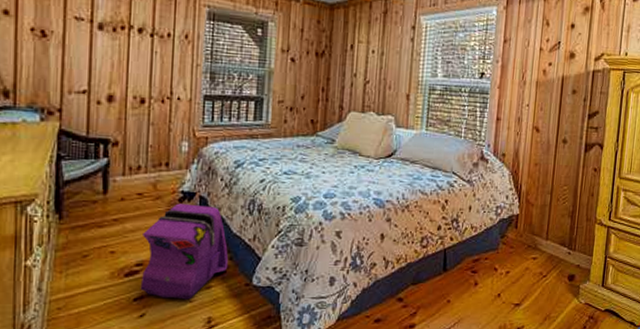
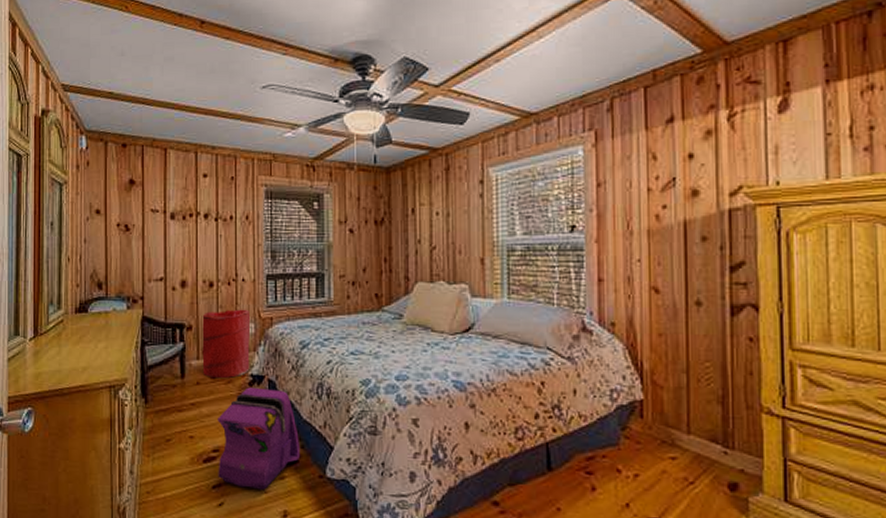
laundry hamper: none [128,127,185,195] -> present [202,309,251,379]

